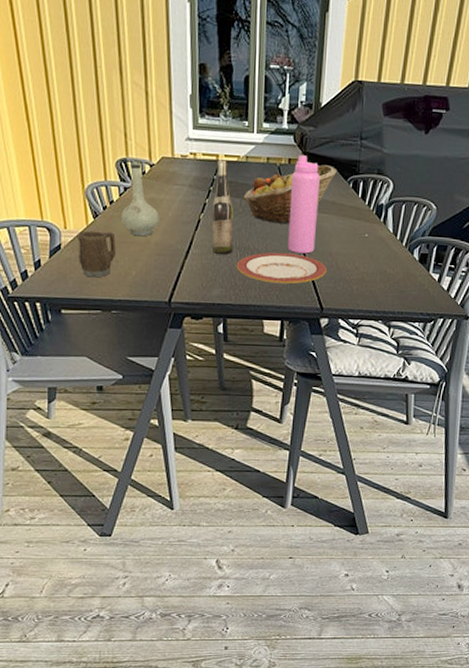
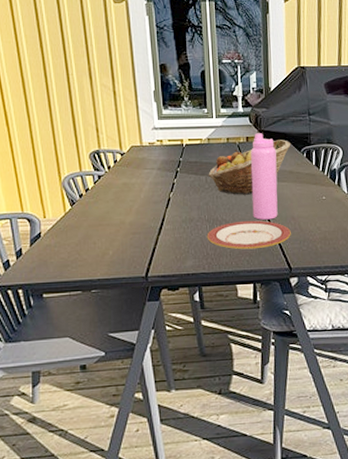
mug: present [76,230,117,278] -> none [55,217,94,261]
vase: present [120,162,159,237] -> none [96,152,132,219]
wine bottle: present [211,159,234,254] -> none [180,143,202,227]

